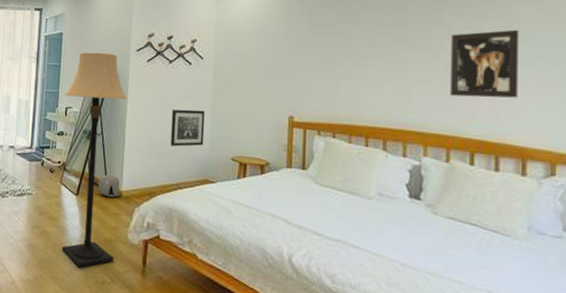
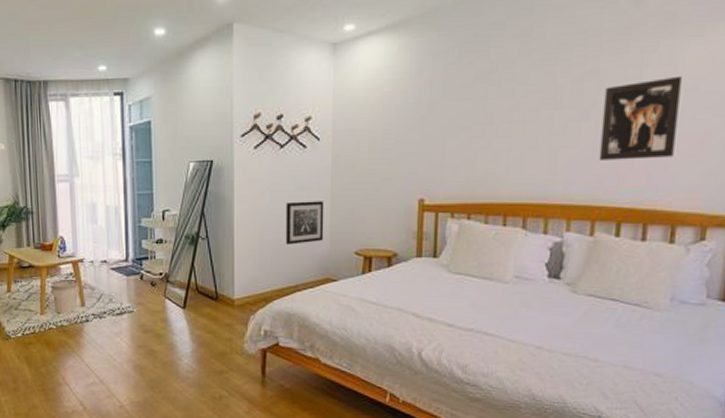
lamp: present [61,52,128,268] -> none [159,141,234,384]
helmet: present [95,174,121,198] -> none [204,282,233,307]

